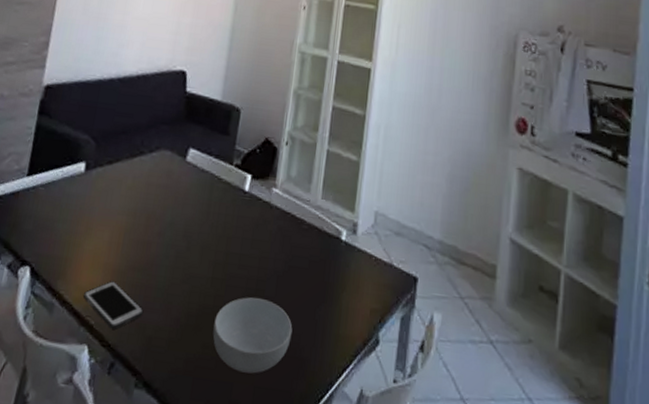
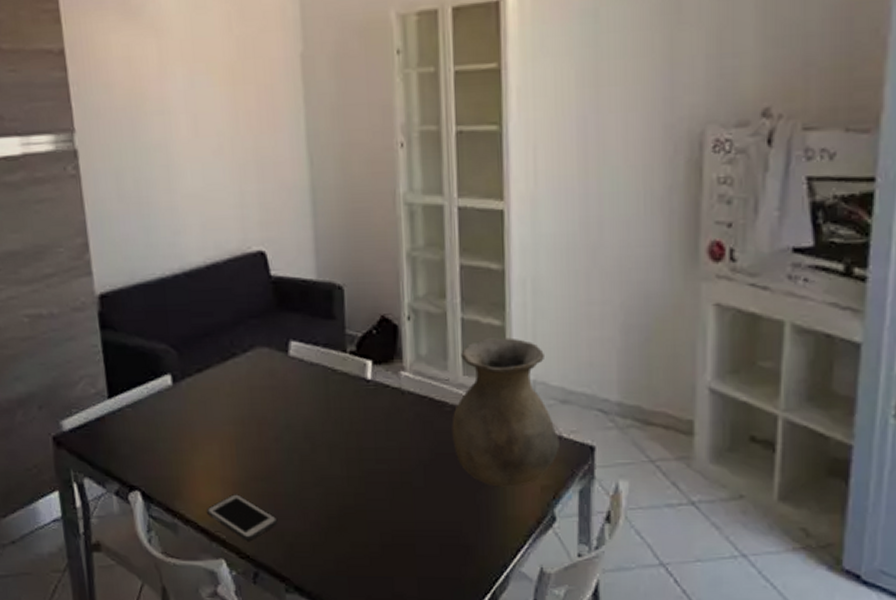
cereal bowl: present [213,297,293,374] -> none [359,491,452,566]
vase: none [304,169,390,307] -> present [452,337,560,487]

